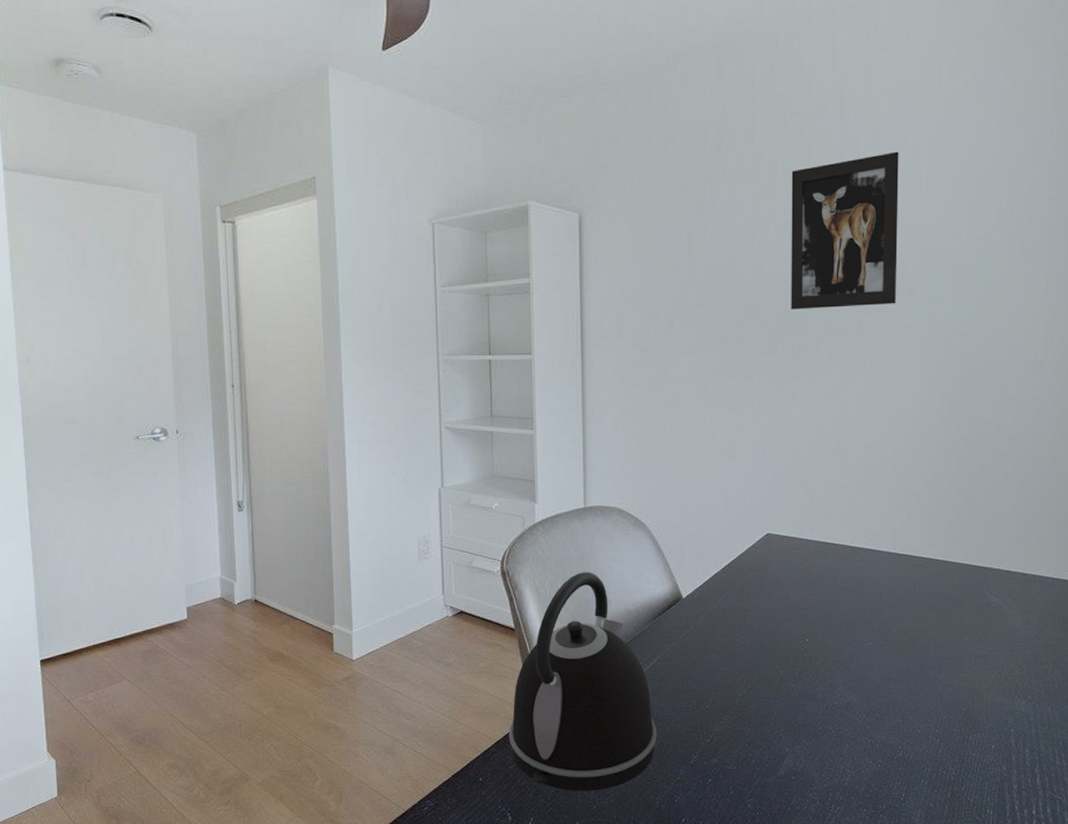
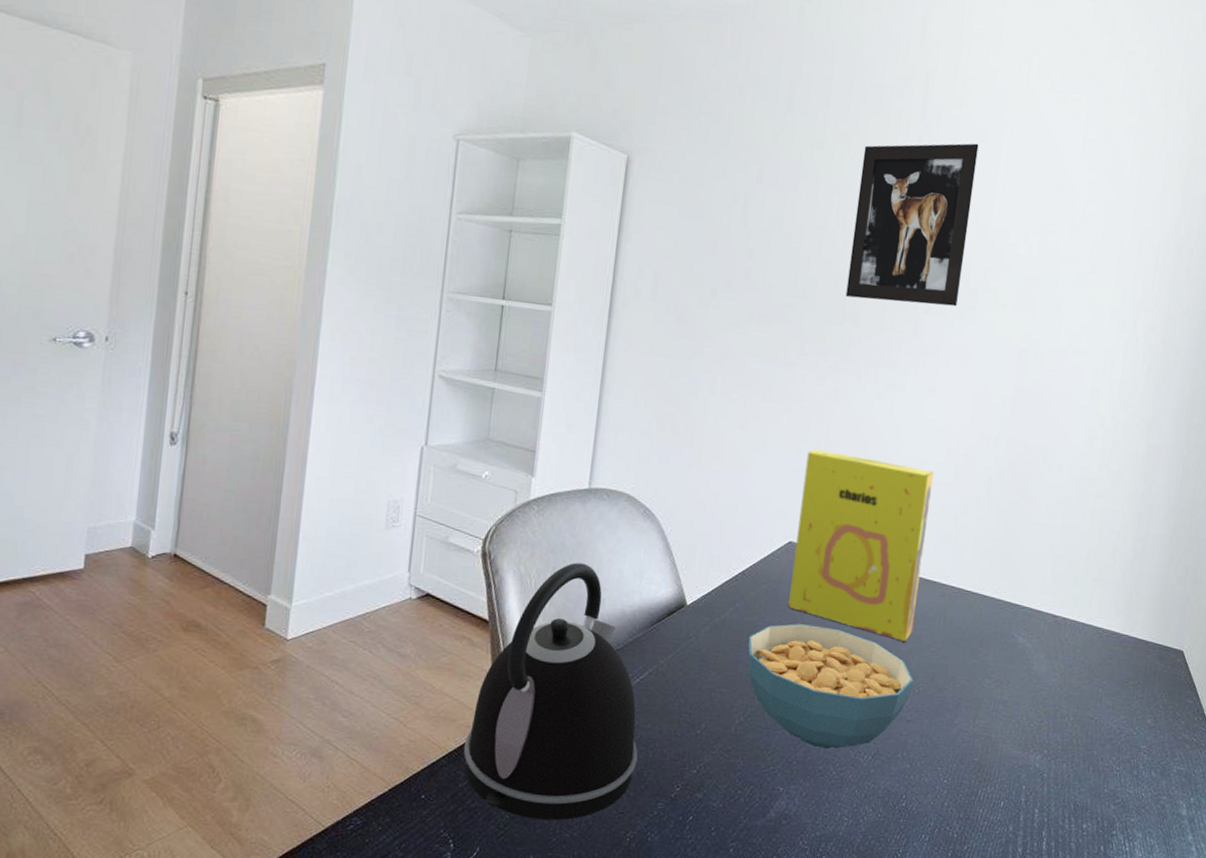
cereal bowl: none [741,605,896,711] -> present [748,624,914,749]
cereal box: none [773,449,893,612] -> present [788,448,935,642]

